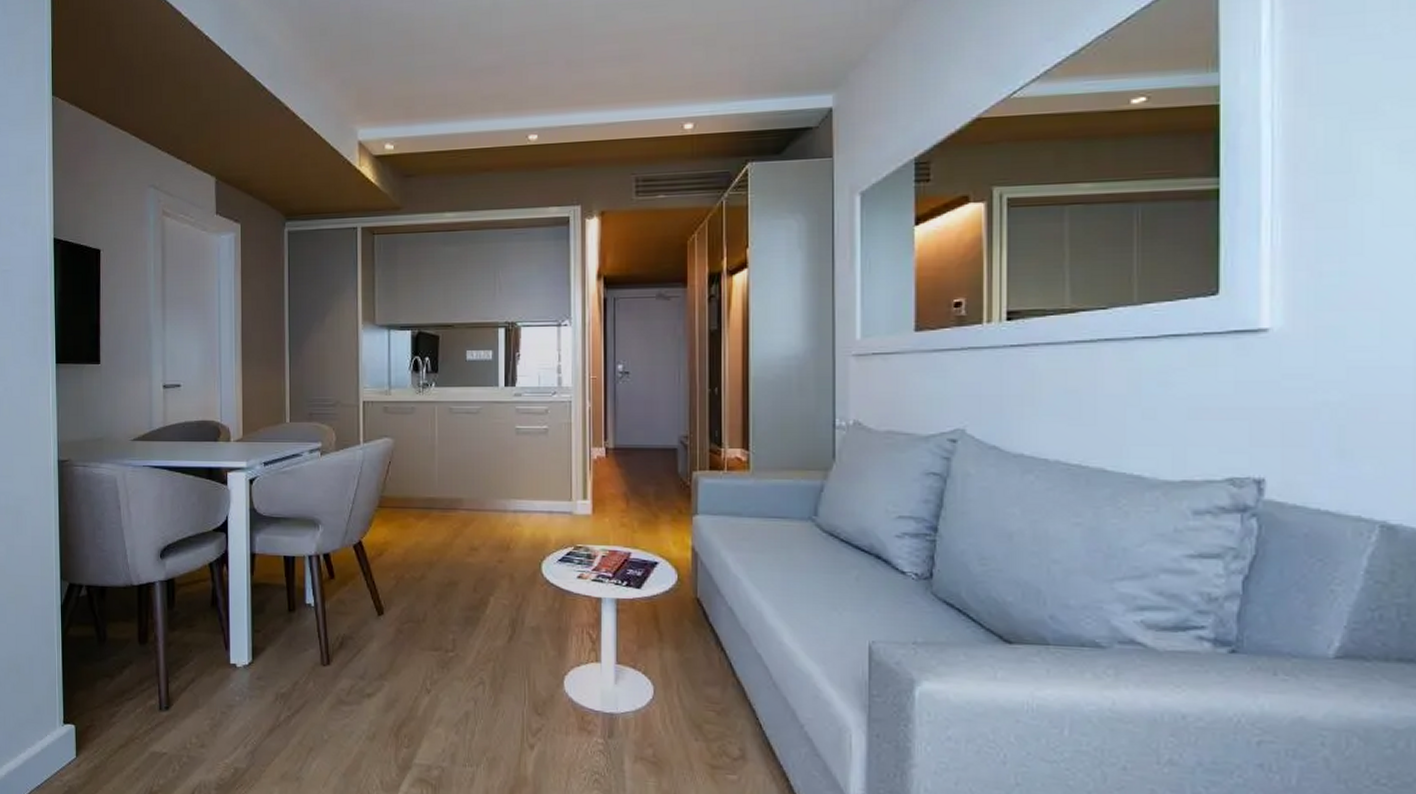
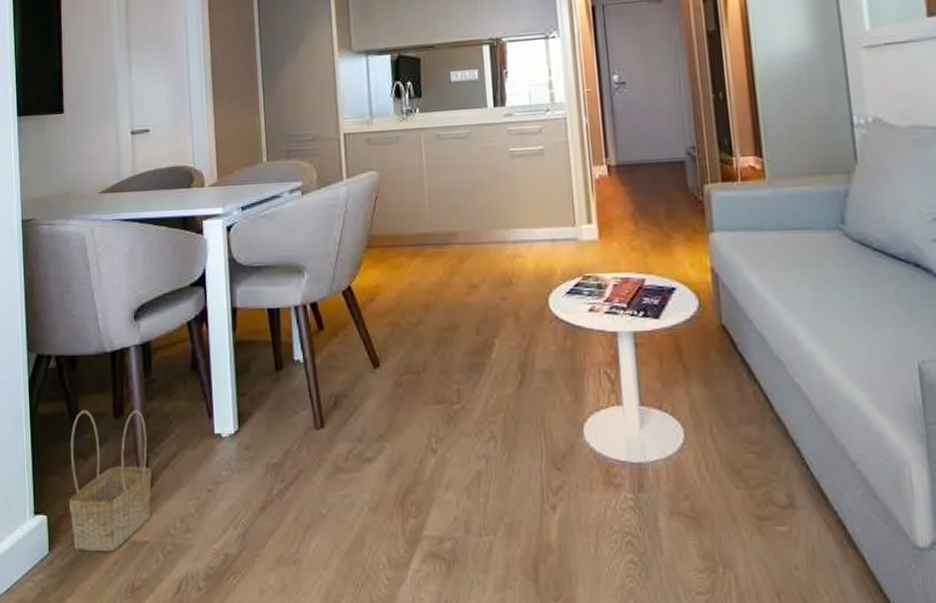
basket: none [96,635,171,760] -> present [69,410,152,552]

